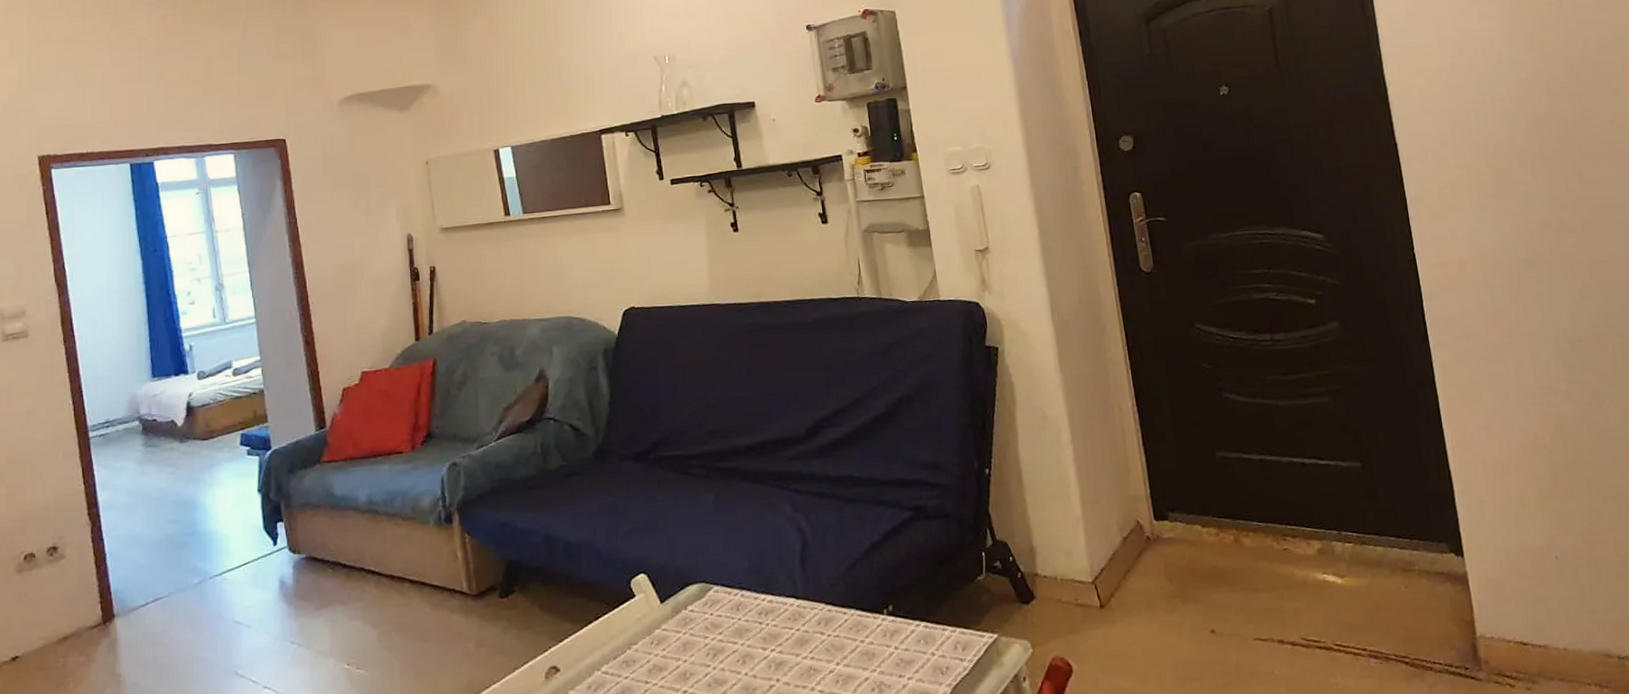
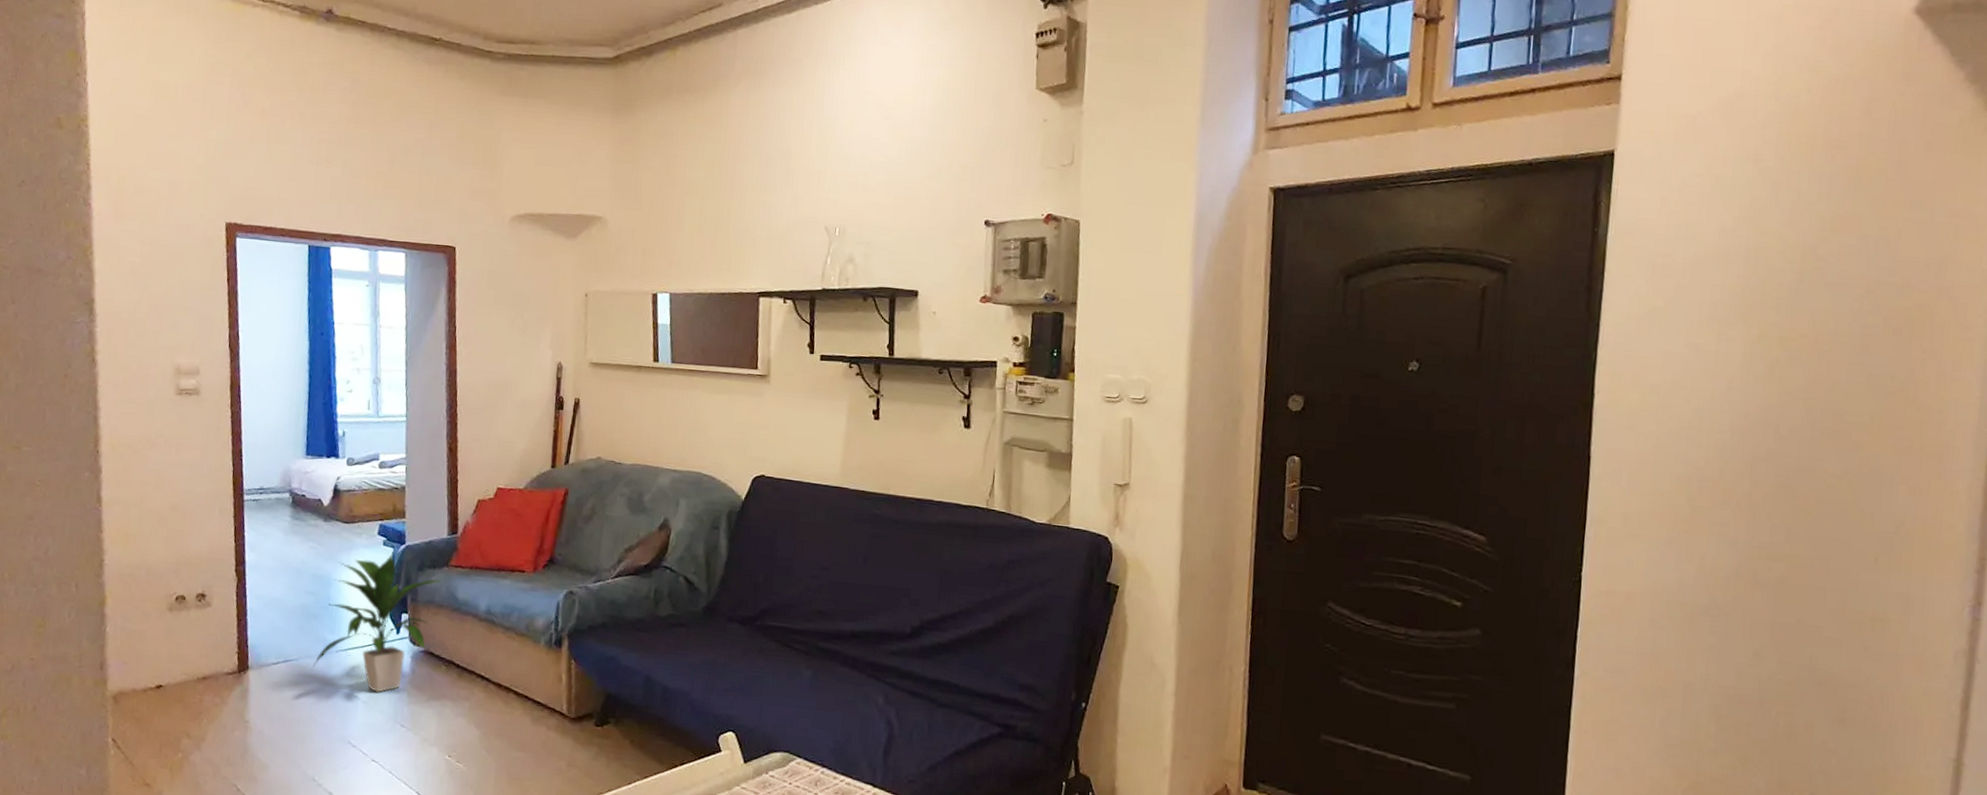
indoor plant: none [184,459,319,614] -> present [311,551,445,693]

